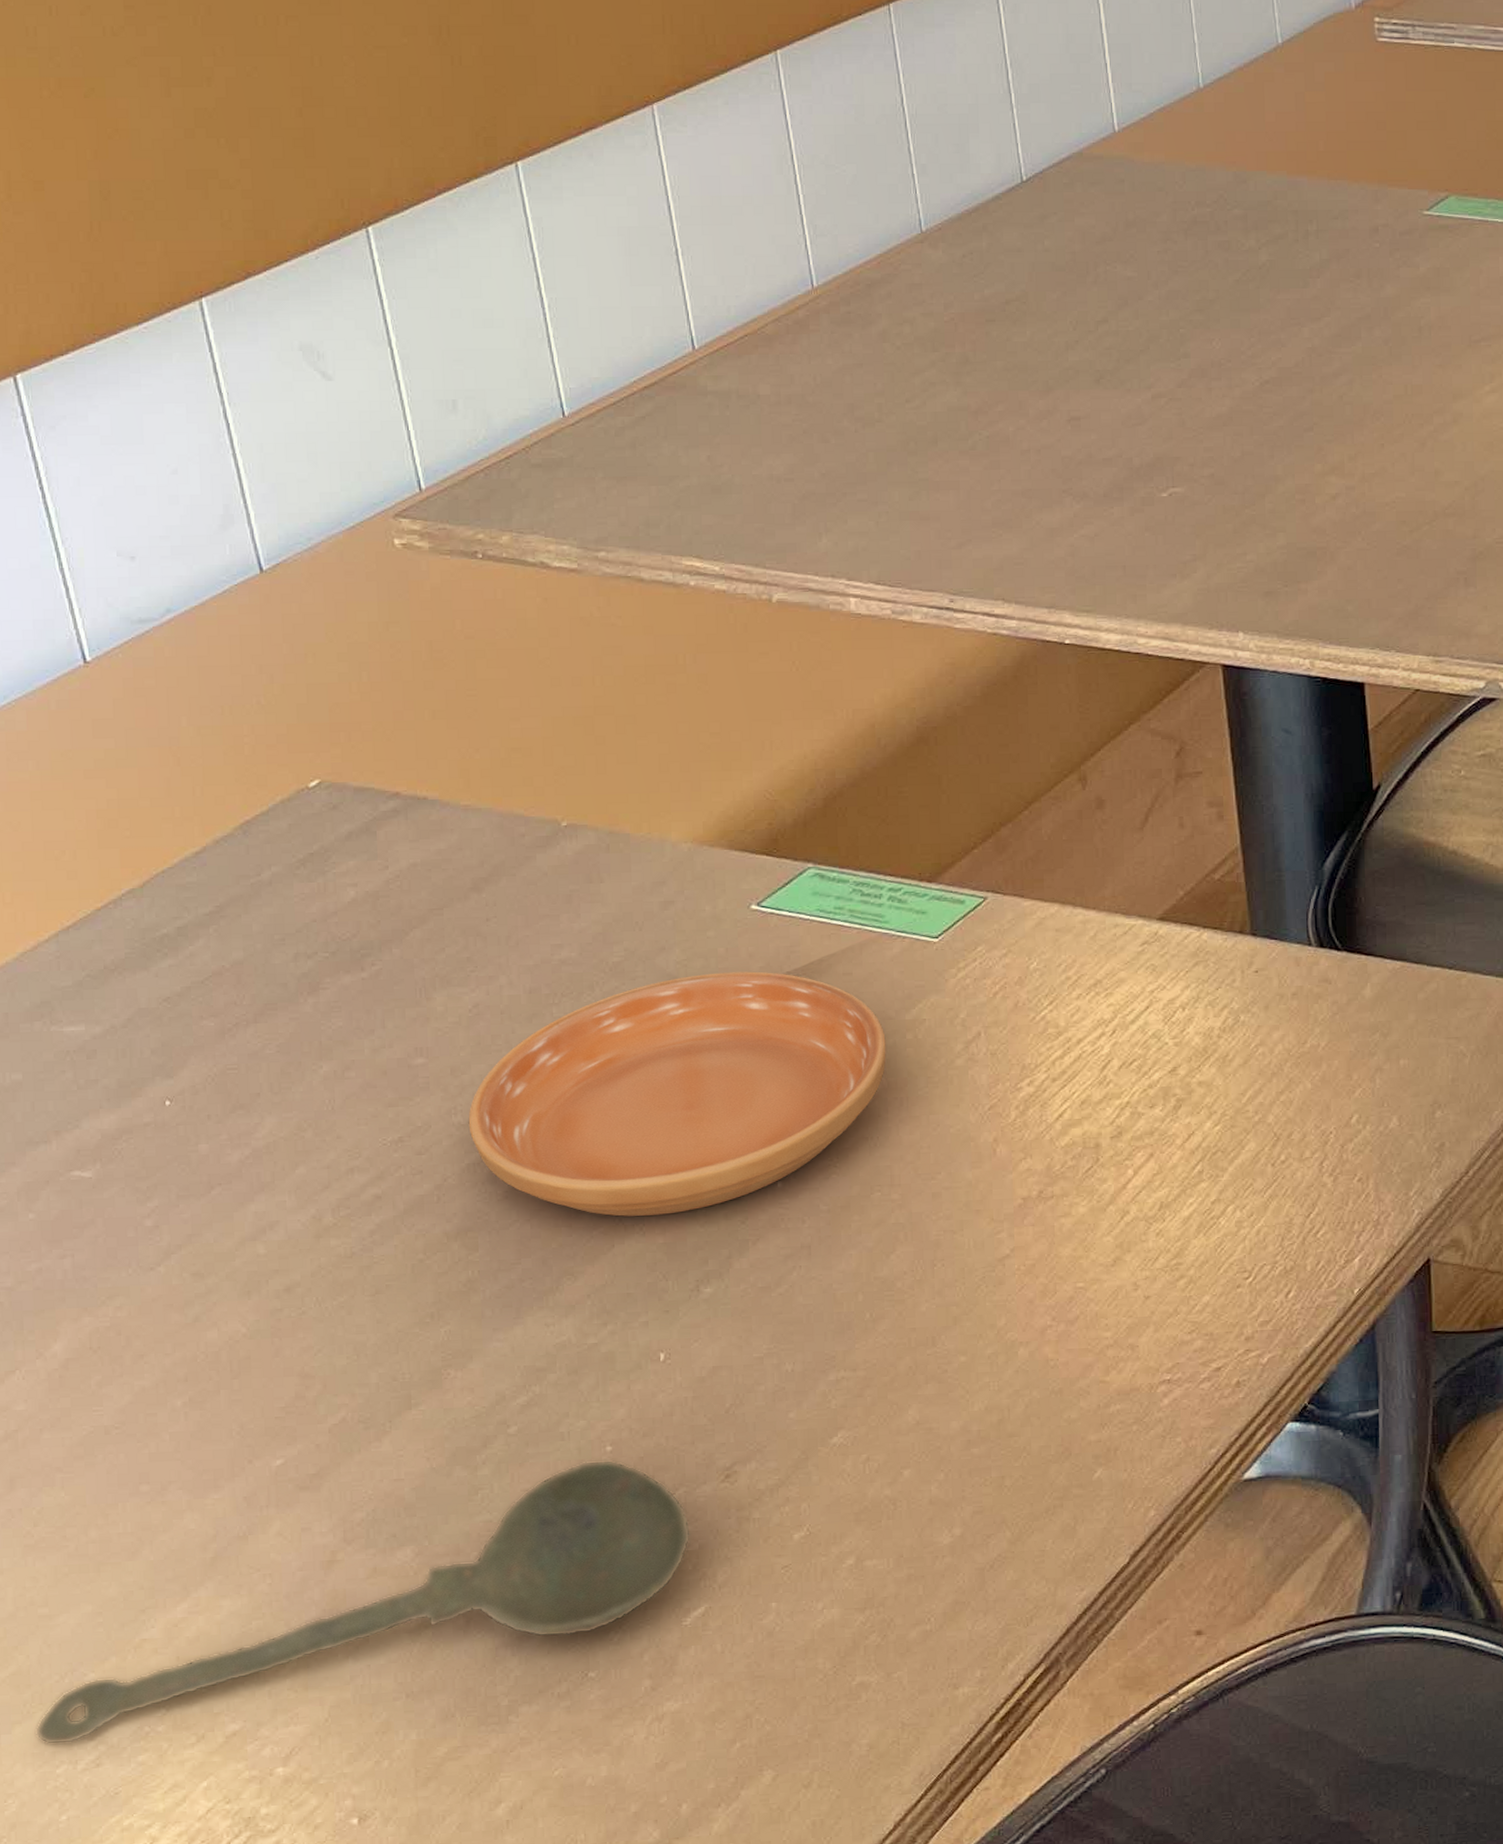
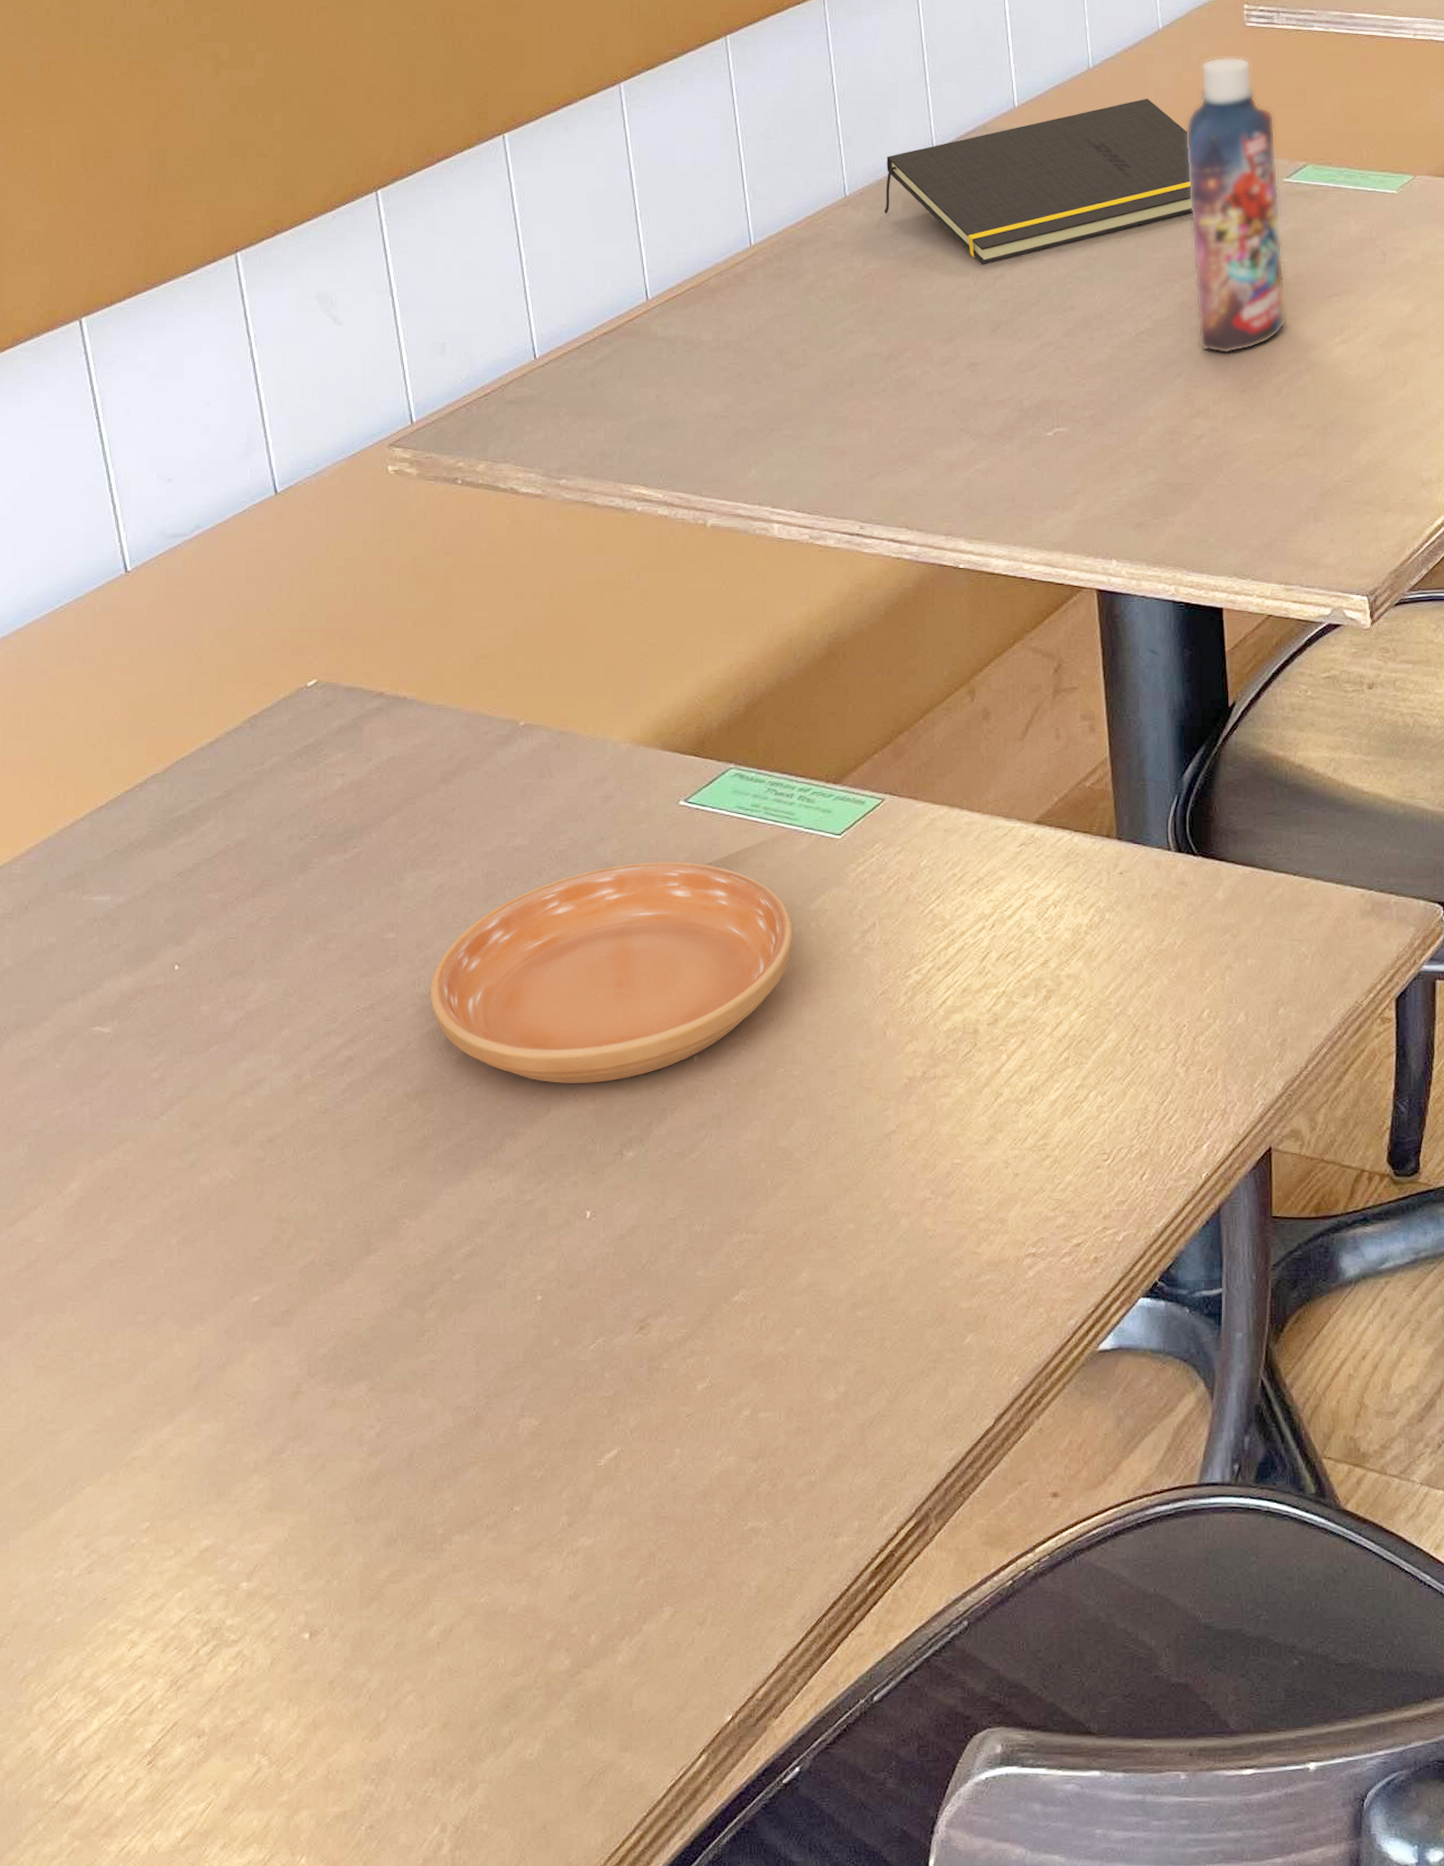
spoon: present [34,1459,692,1745] -> none [38,1308,608,1552]
notepad: none [966,122,1321,307] -> present [884,98,1193,264]
bottle: none [1311,76,1431,405] -> present [1186,57,1288,354]

